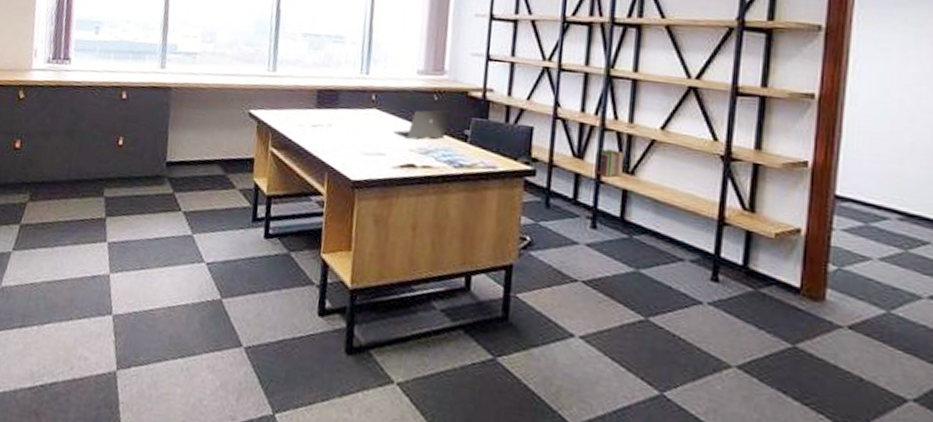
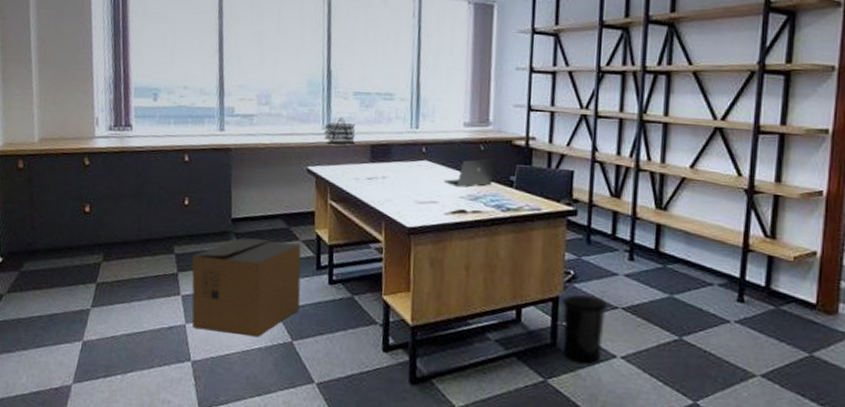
box: none [116,183,238,293] -> present [192,237,301,338]
file organizer: none [268,59,303,89] -> present [323,117,356,145]
waste bin: none [515,262,566,343] -> present [561,293,608,364]
books: present [594,148,624,178] -> none [631,187,657,214]

